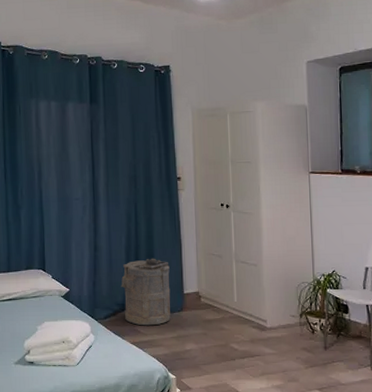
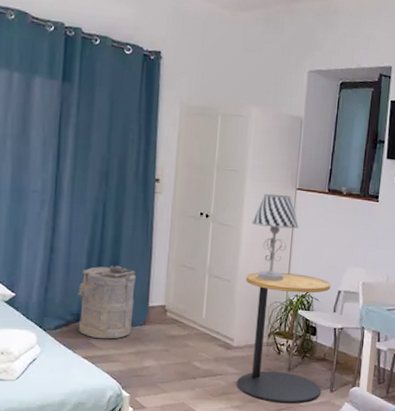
table lamp: none [270,179,317,263] -> present [251,193,299,281]
side table: none [271,254,362,382] -> present [237,272,331,404]

